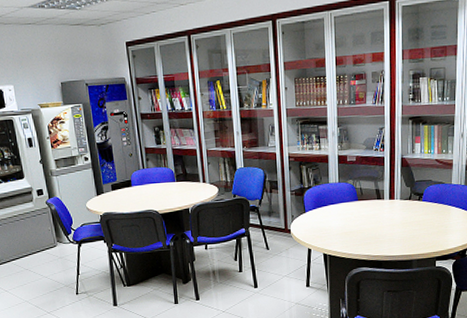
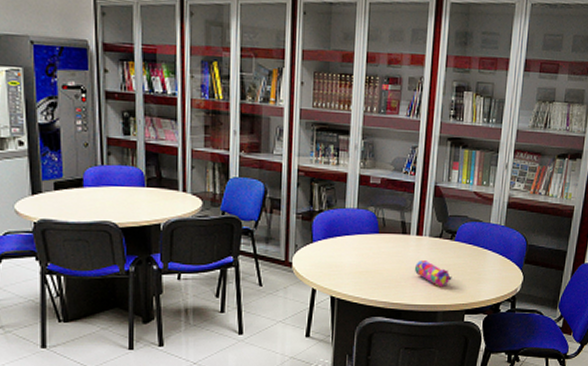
pencil case: none [391,218,423,240] -> present [415,259,452,286]

